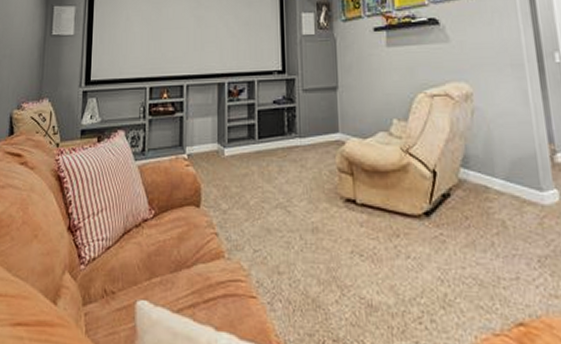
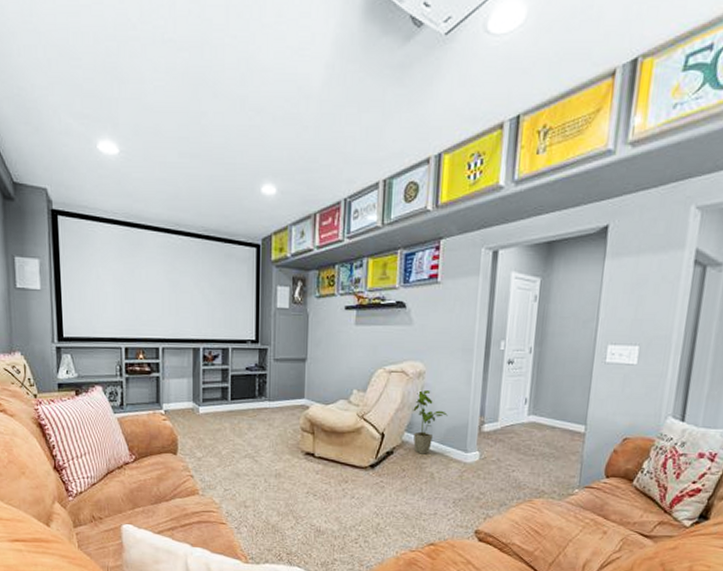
house plant: none [465,115,509,196] -> present [413,390,448,454]

